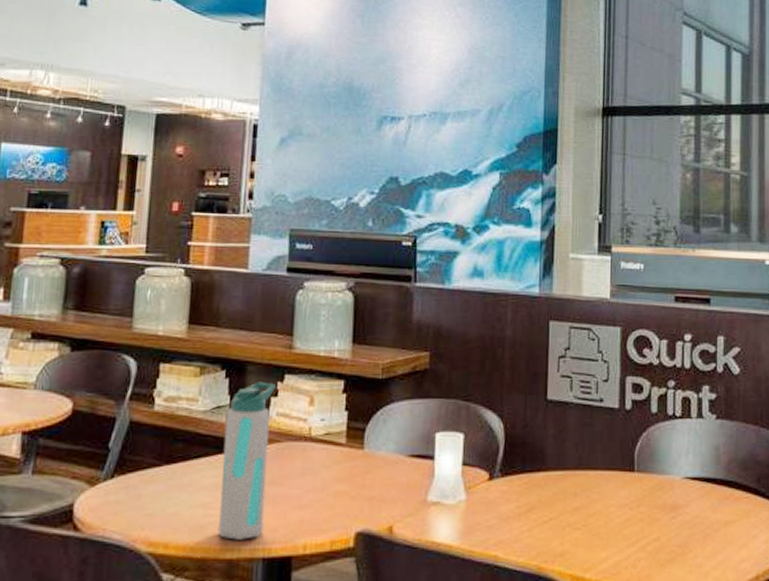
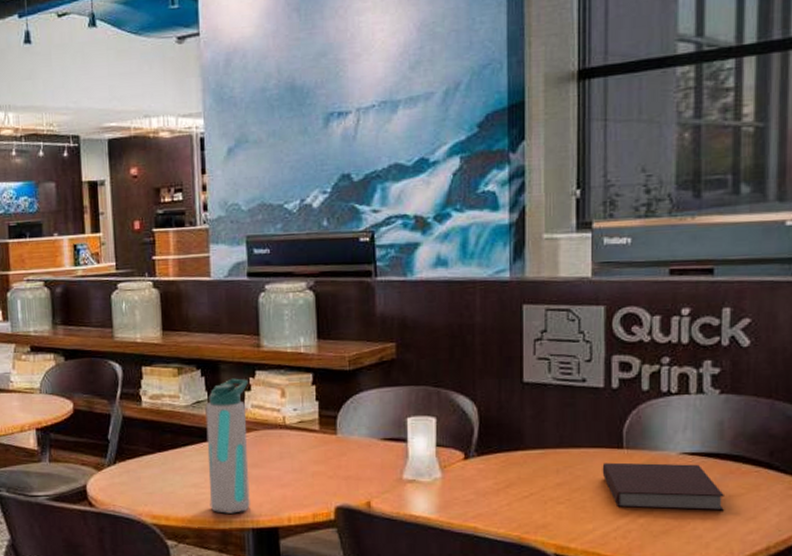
notebook: none [615,486,720,538] -> present [602,462,724,511]

